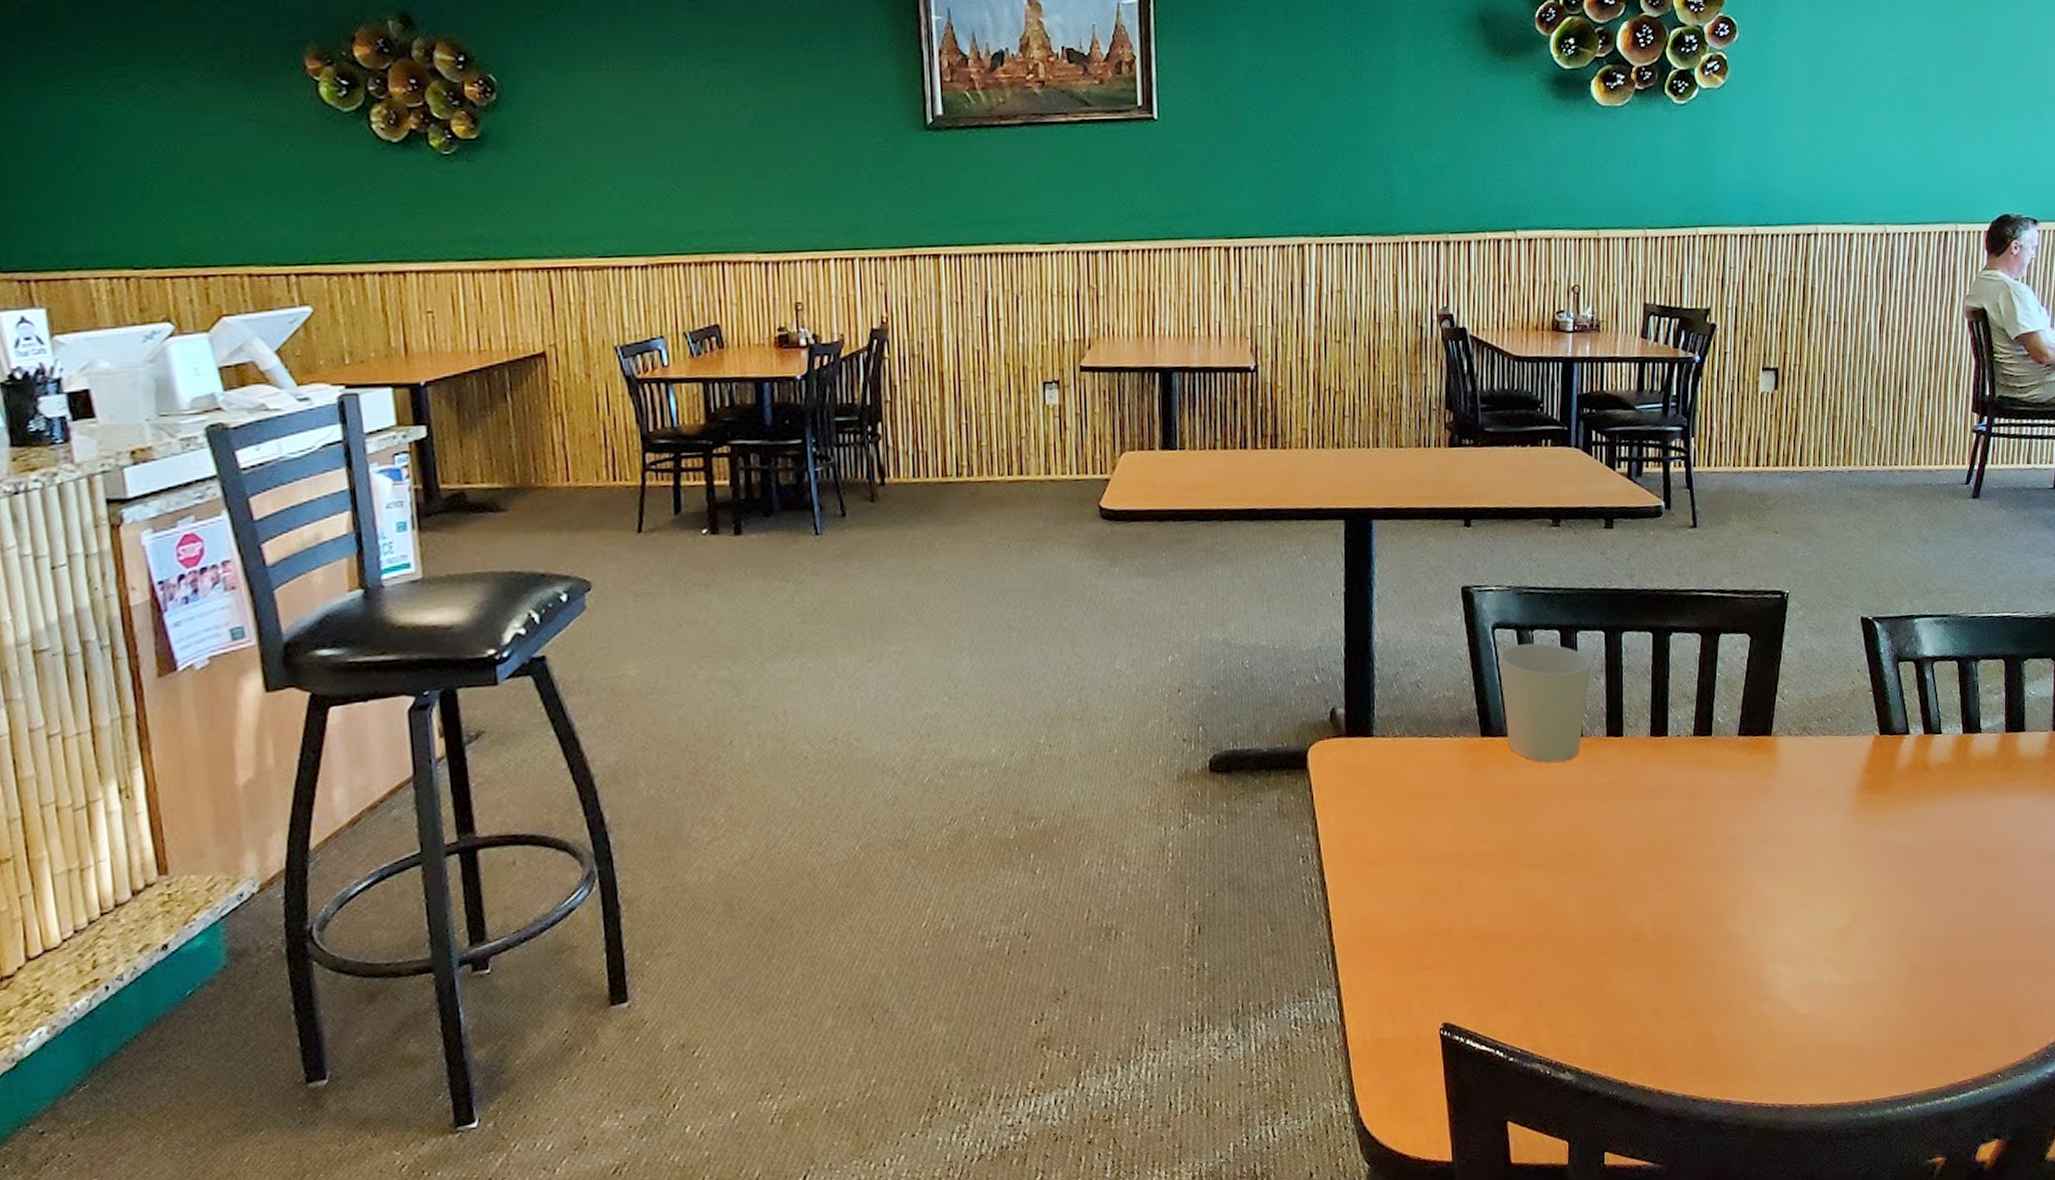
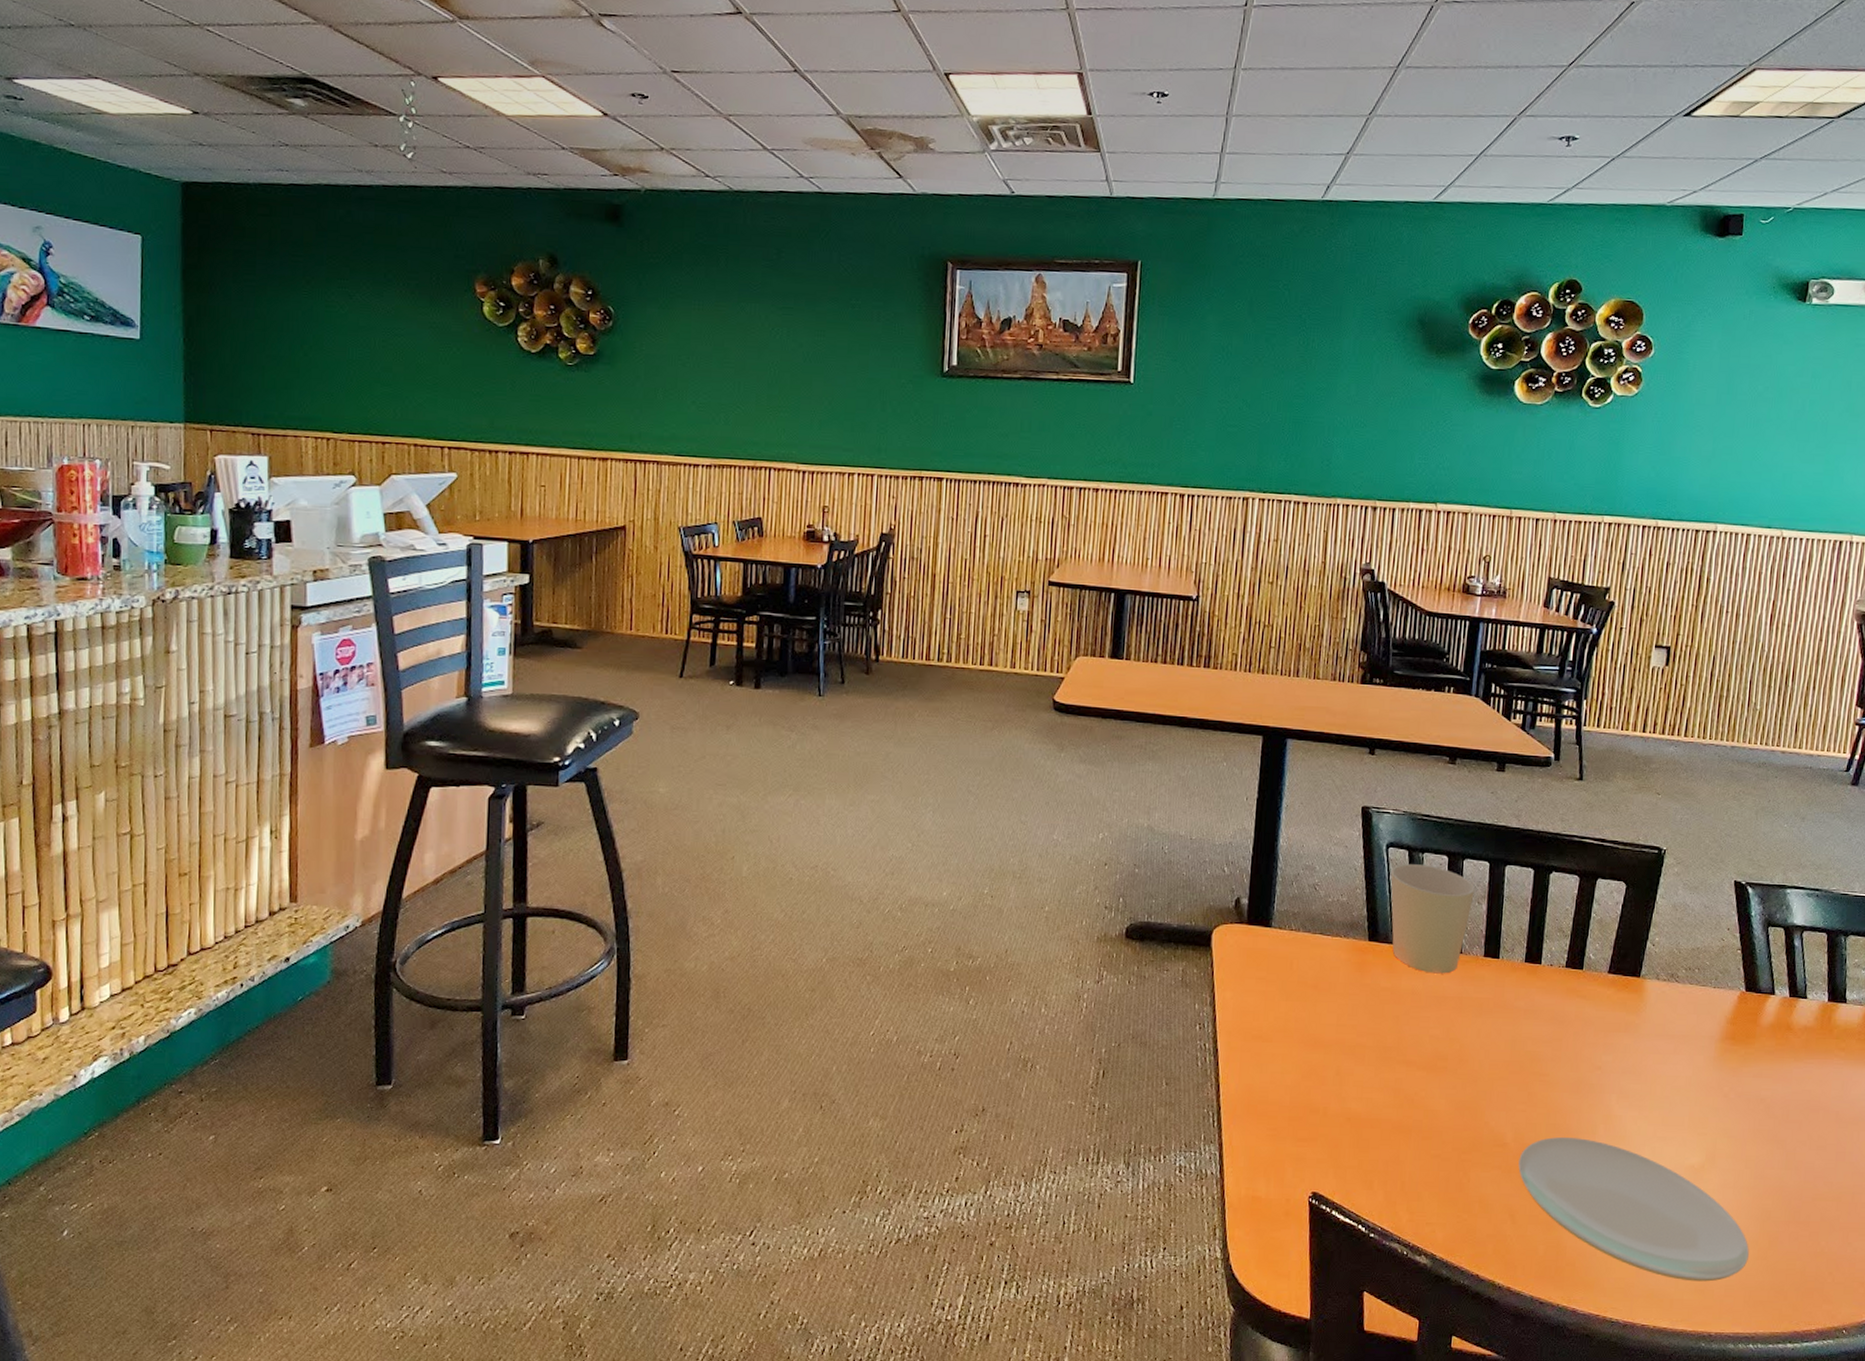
plate: none [1660,918,1901,1052] -> present [1518,1137,1749,1282]

